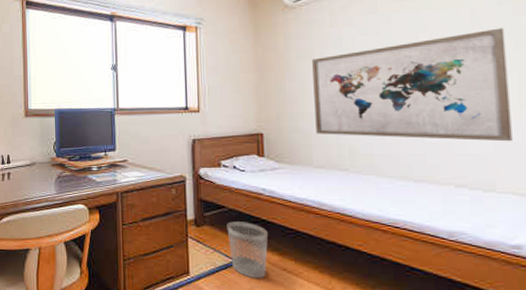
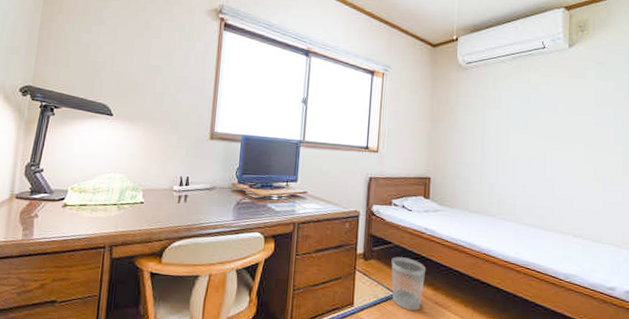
wall art: present [312,28,513,142] -> none [473,108,617,202]

